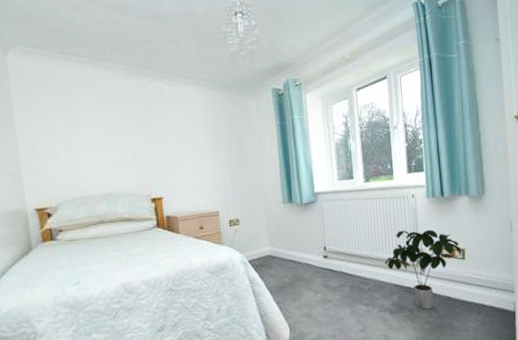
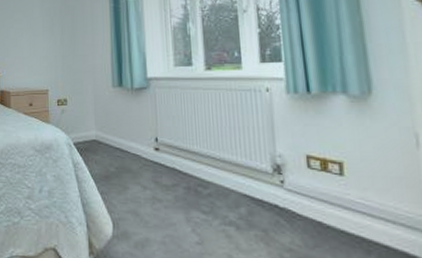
potted plant: present [384,229,462,310] -> none [229,129,339,234]

